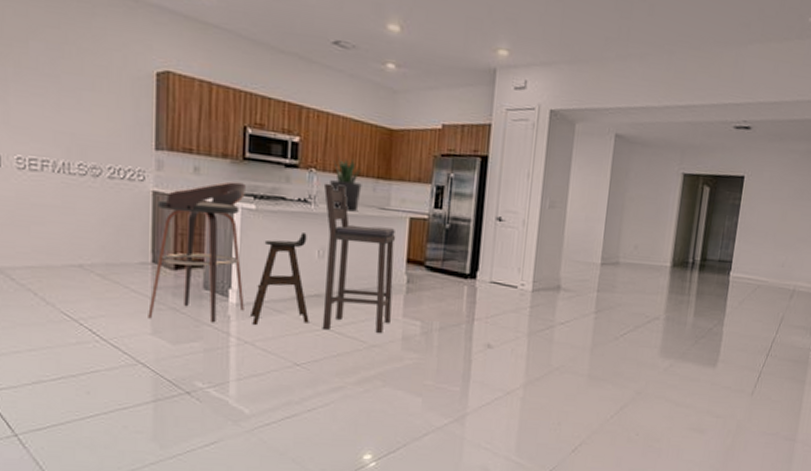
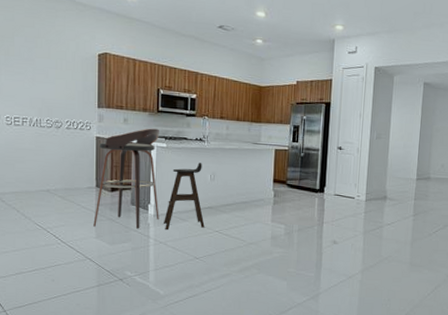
bar stool: present [322,183,396,333] -> none [213,126,266,234]
planter: present [330,156,362,212] -> none [218,107,240,147]

